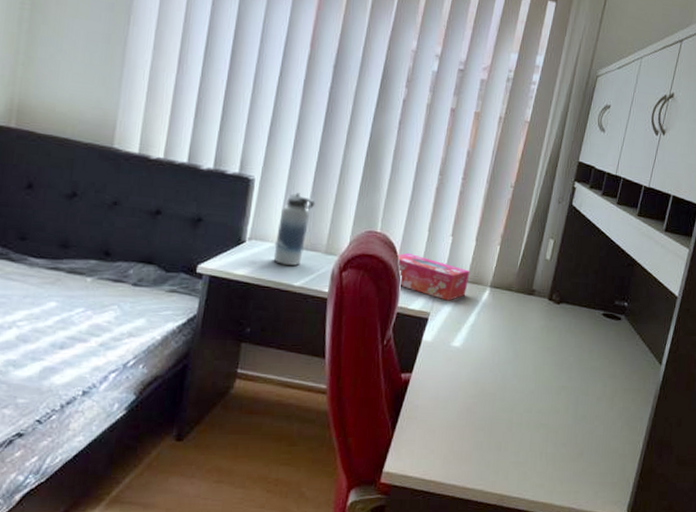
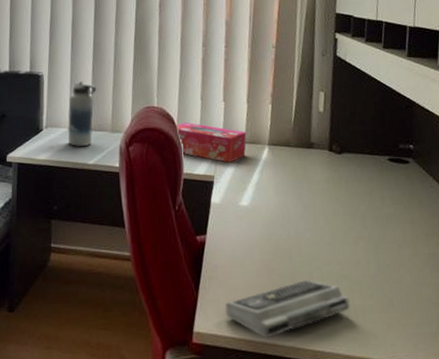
keyboard: none [419,424,543,481] -> present [225,279,350,338]

